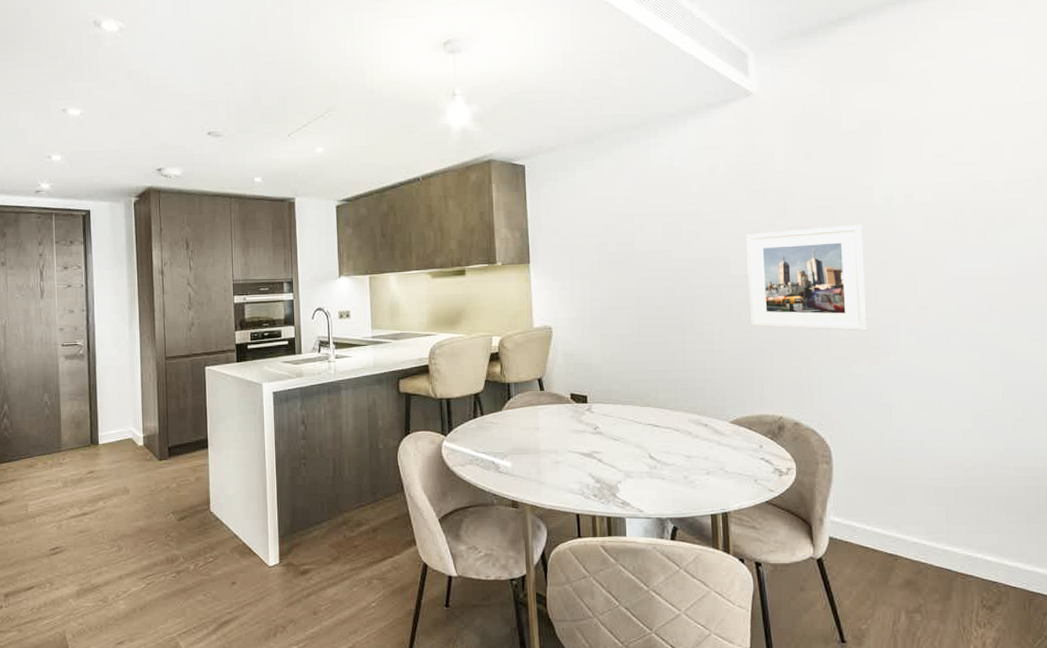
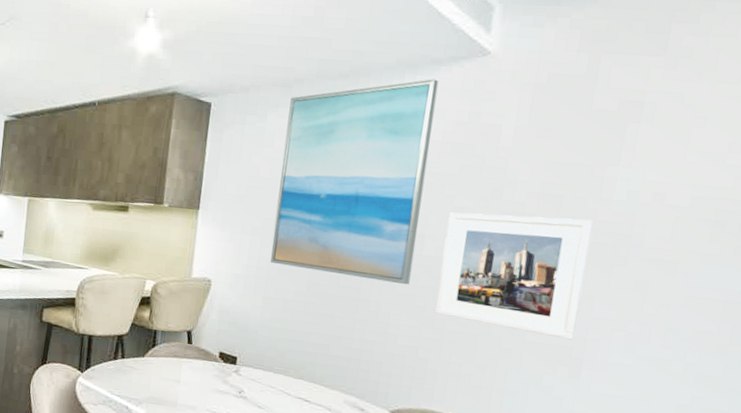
wall art: none [594,121,724,305] -> present [270,79,439,285]

